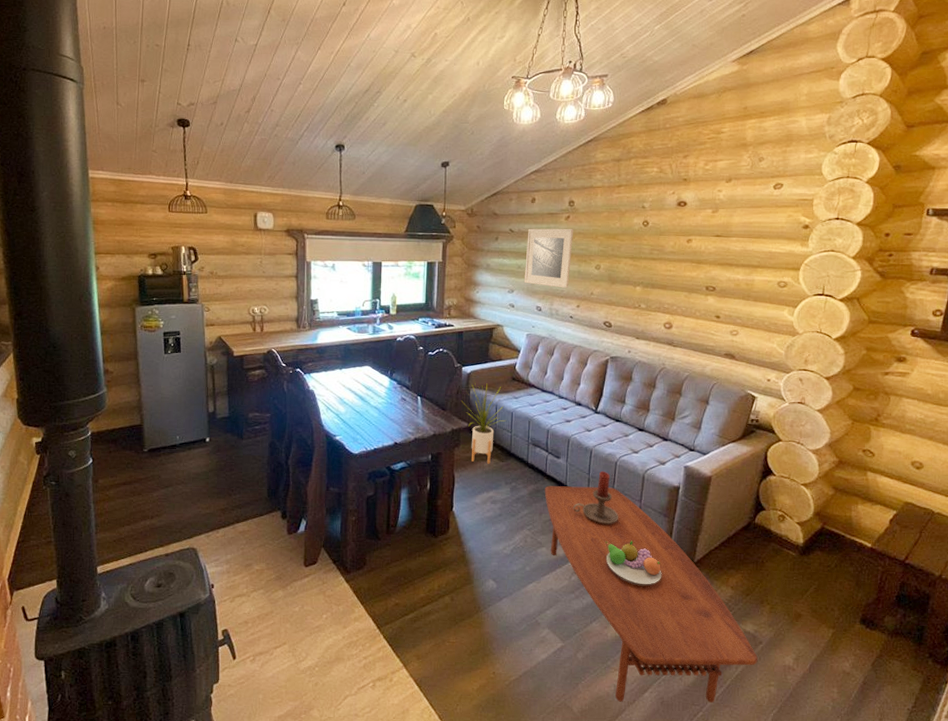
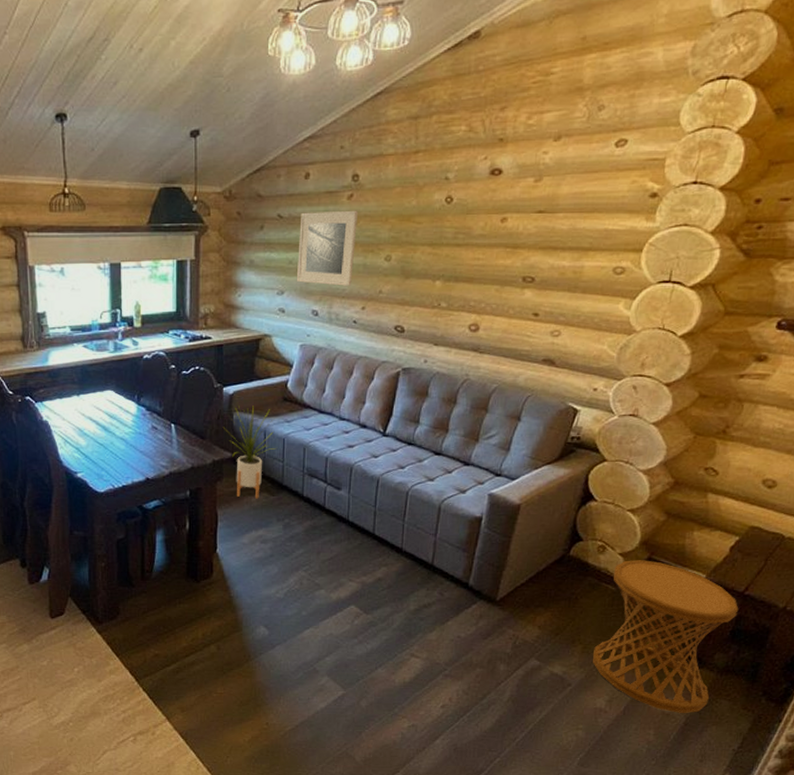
coffee table: present [544,486,758,703] -> none [323,521,565,750]
candle holder: present [573,471,618,525] -> none [356,503,409,563]
fruit bowl: present [605,540,662,585] -> none [393,579,459,627]
side table: none [779,529,902,673] -> present [592,560,739,713]

